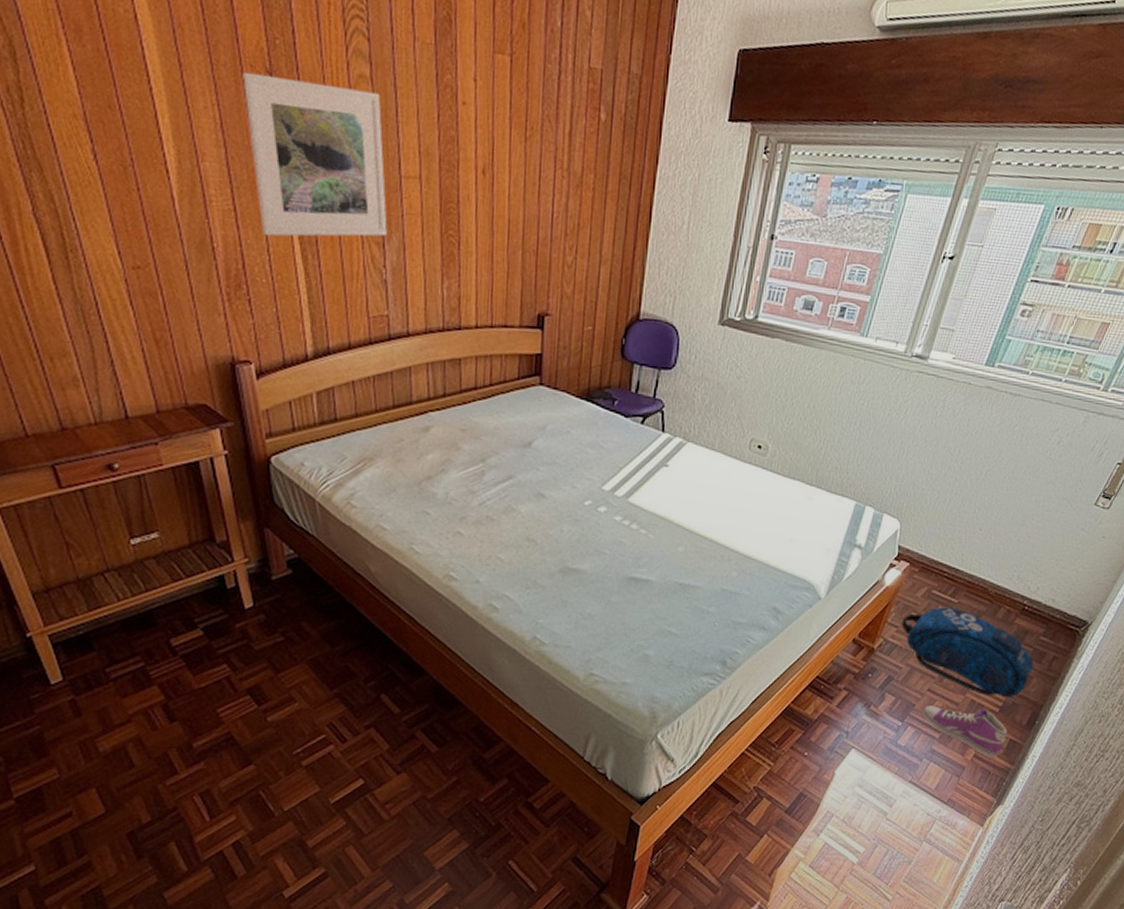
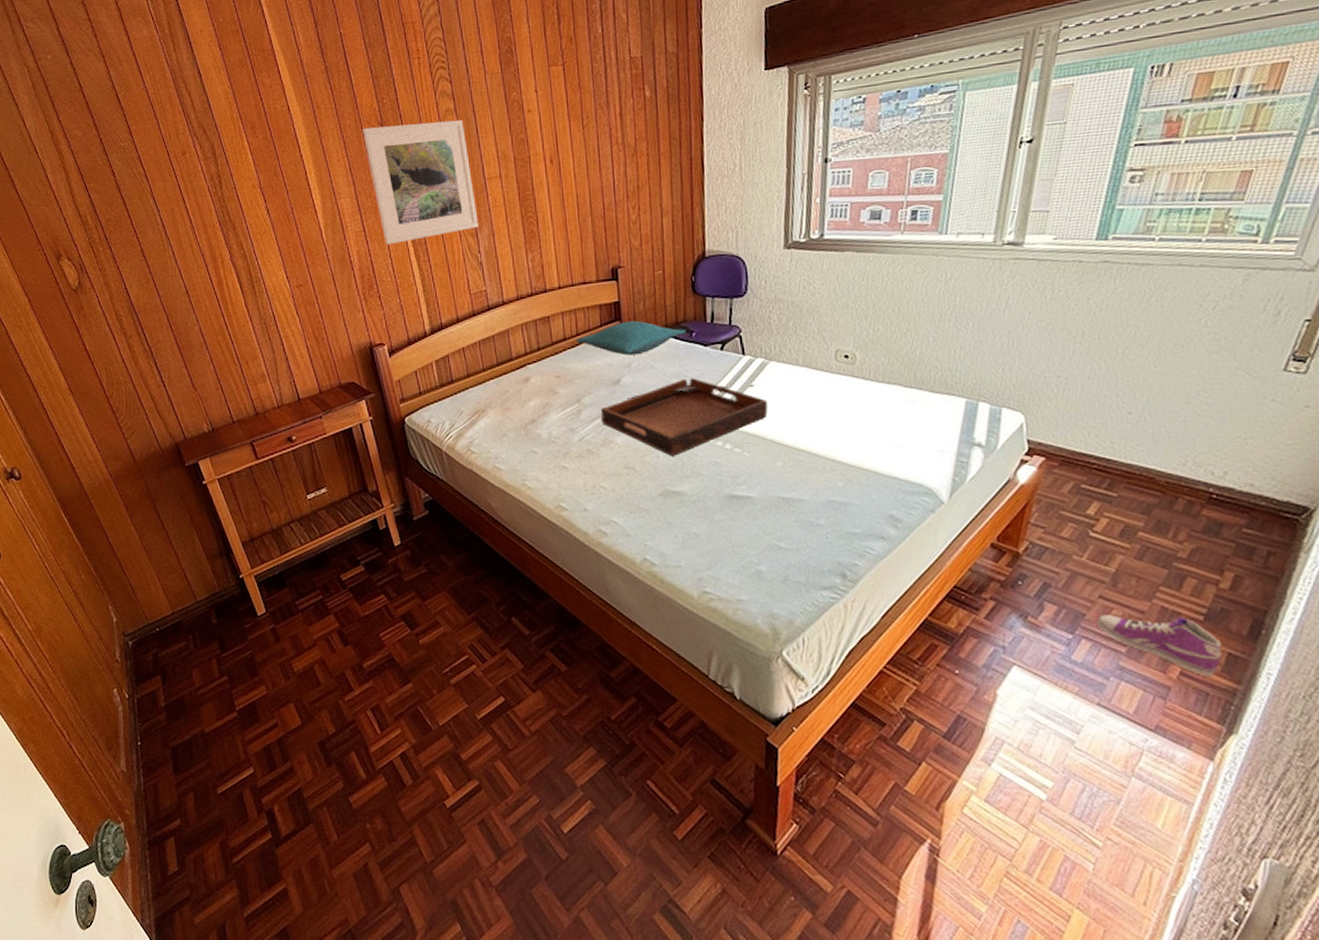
pillow: none [489,377,608,417] -> present [577,320,686,356]
serving tray: none [507,449,679,531] -> present [601,378,768,456]
backpack: present [901,607,1033,698] -> none [1048,502,1241,604]

